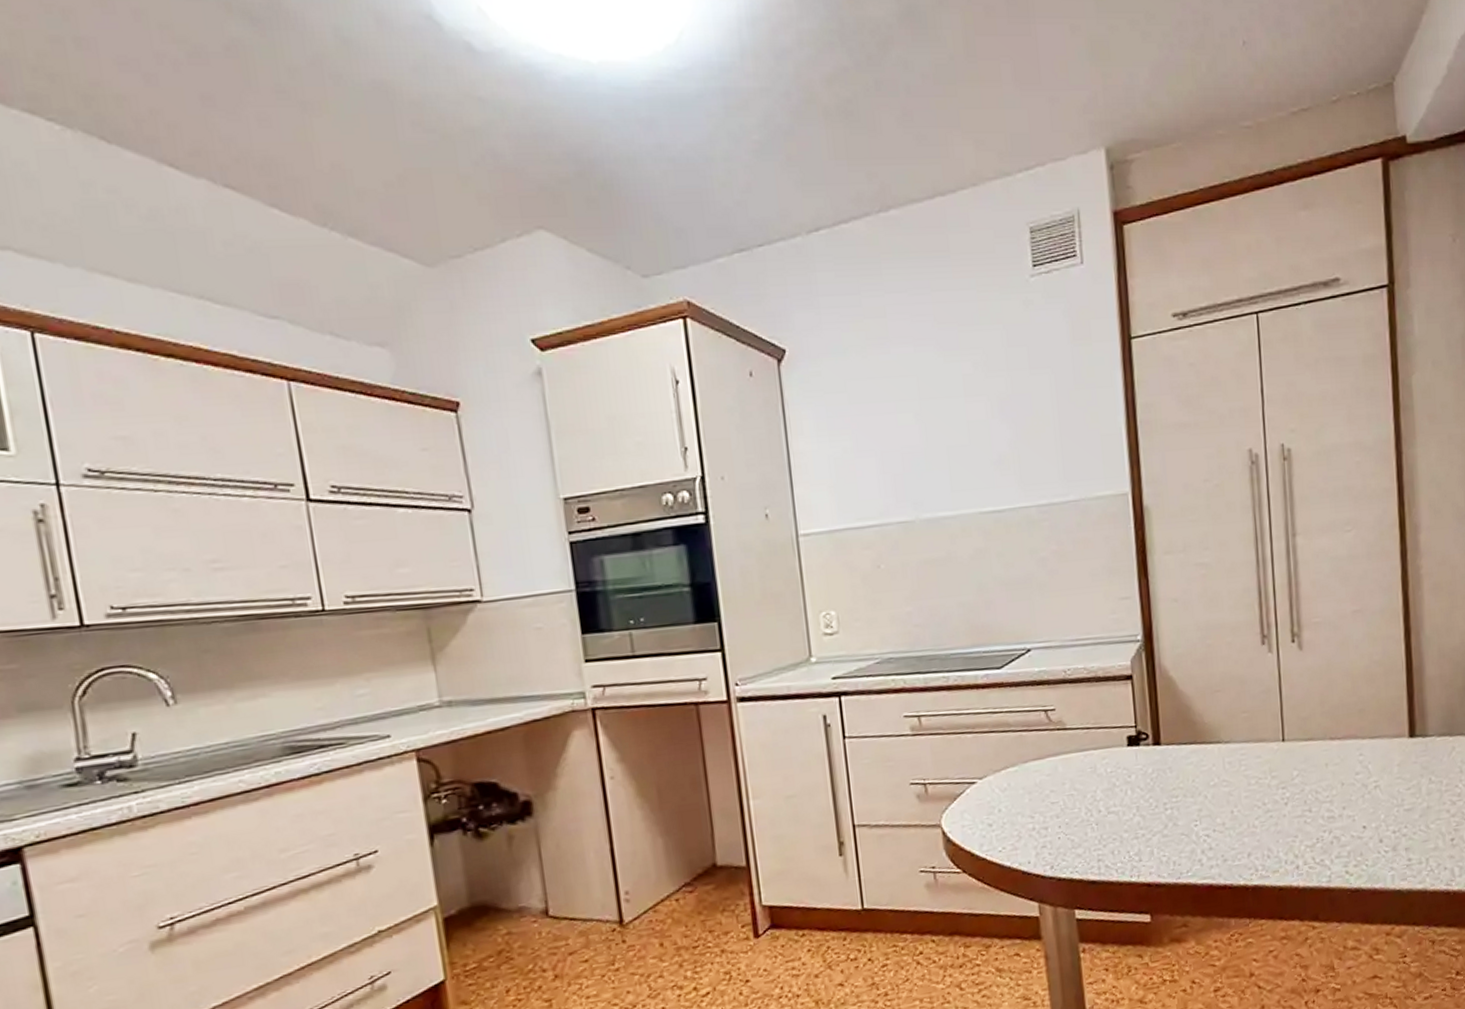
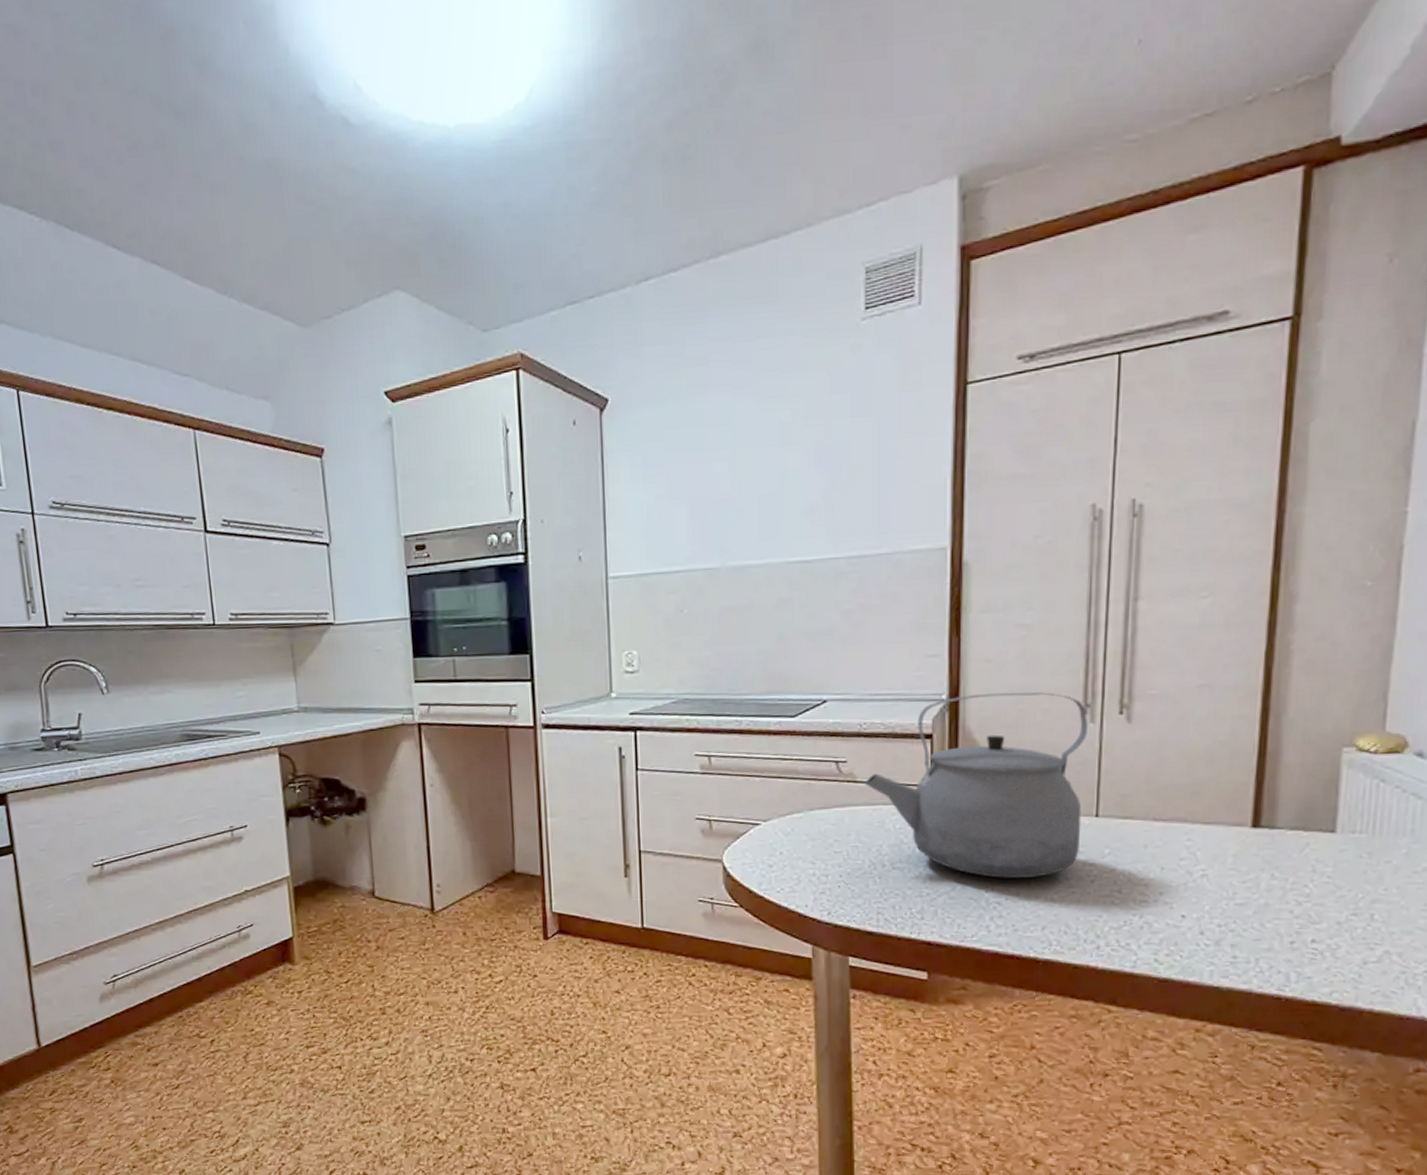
tea kettle: none [1074,626,1272,811] -> present [865,692,1087,878]

